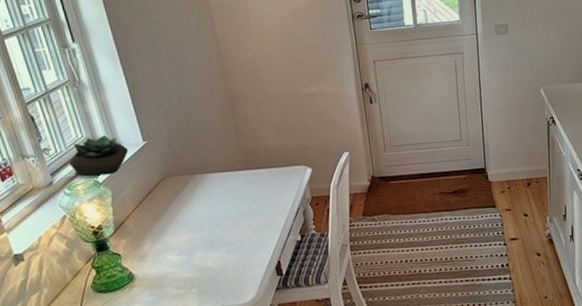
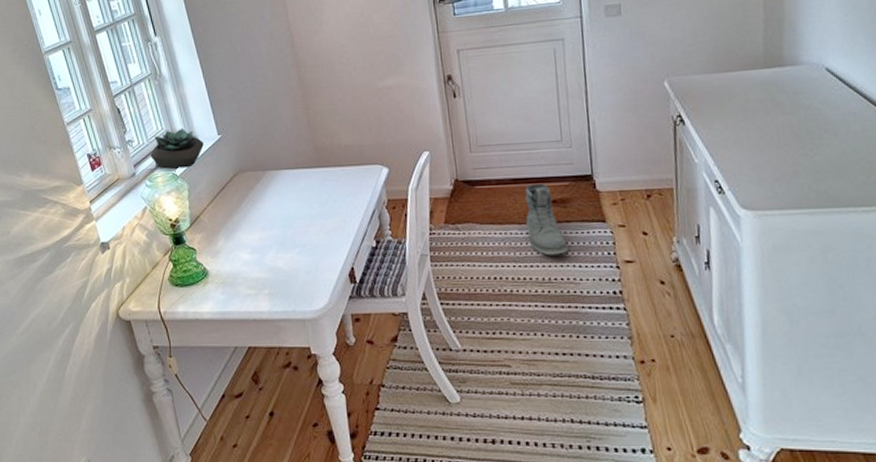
boot: none [431,176,467,239] -> present [525,183,569,256]

